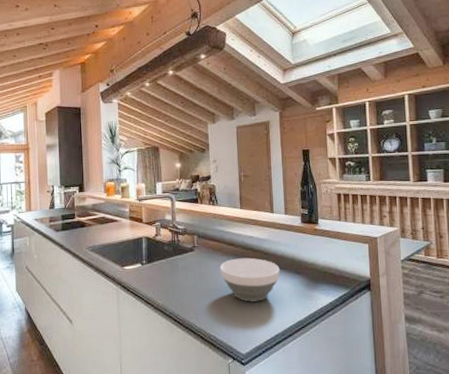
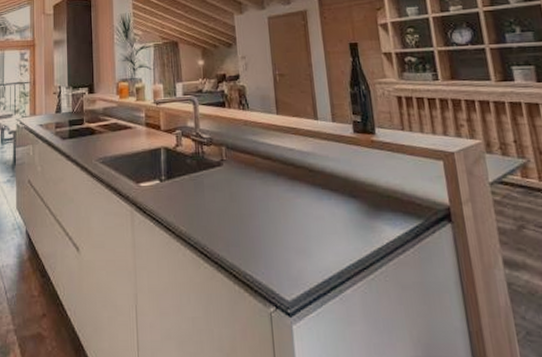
bowl: present [219,258,280,302] -> none [254,175,331,232]

